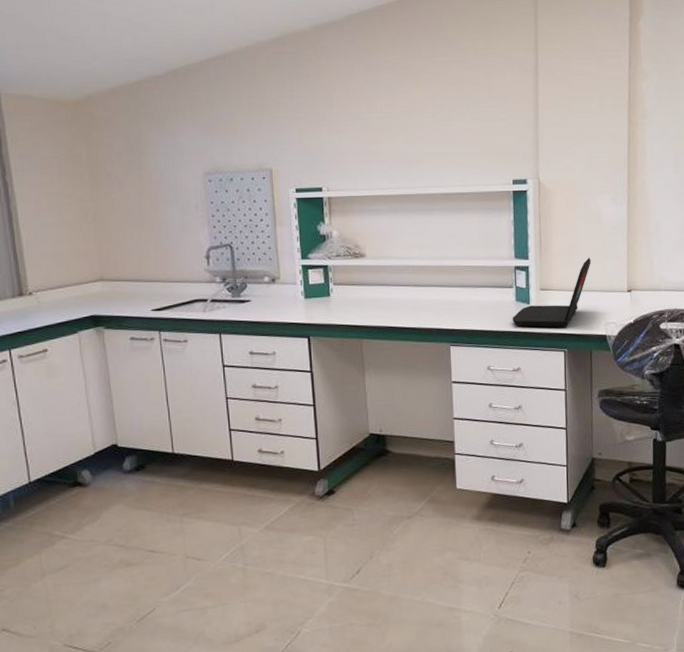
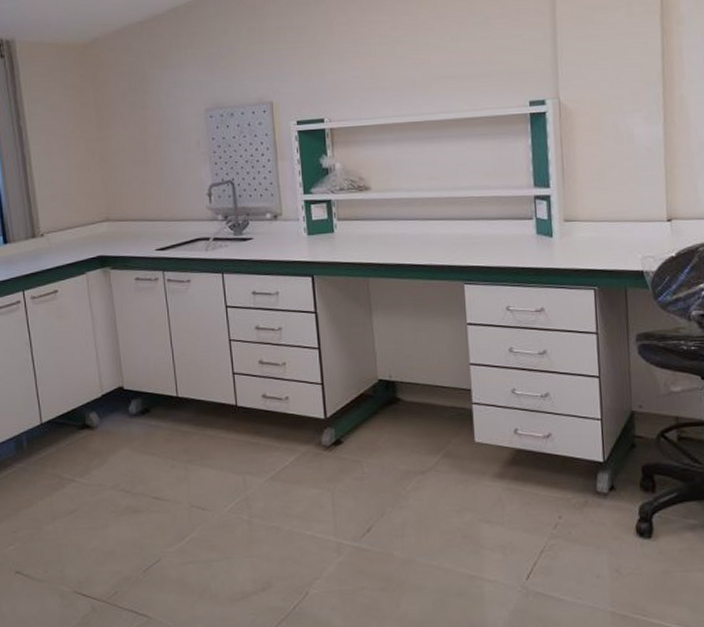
laptop: present [512,257,591,328] -> none [533,183,623,263]

